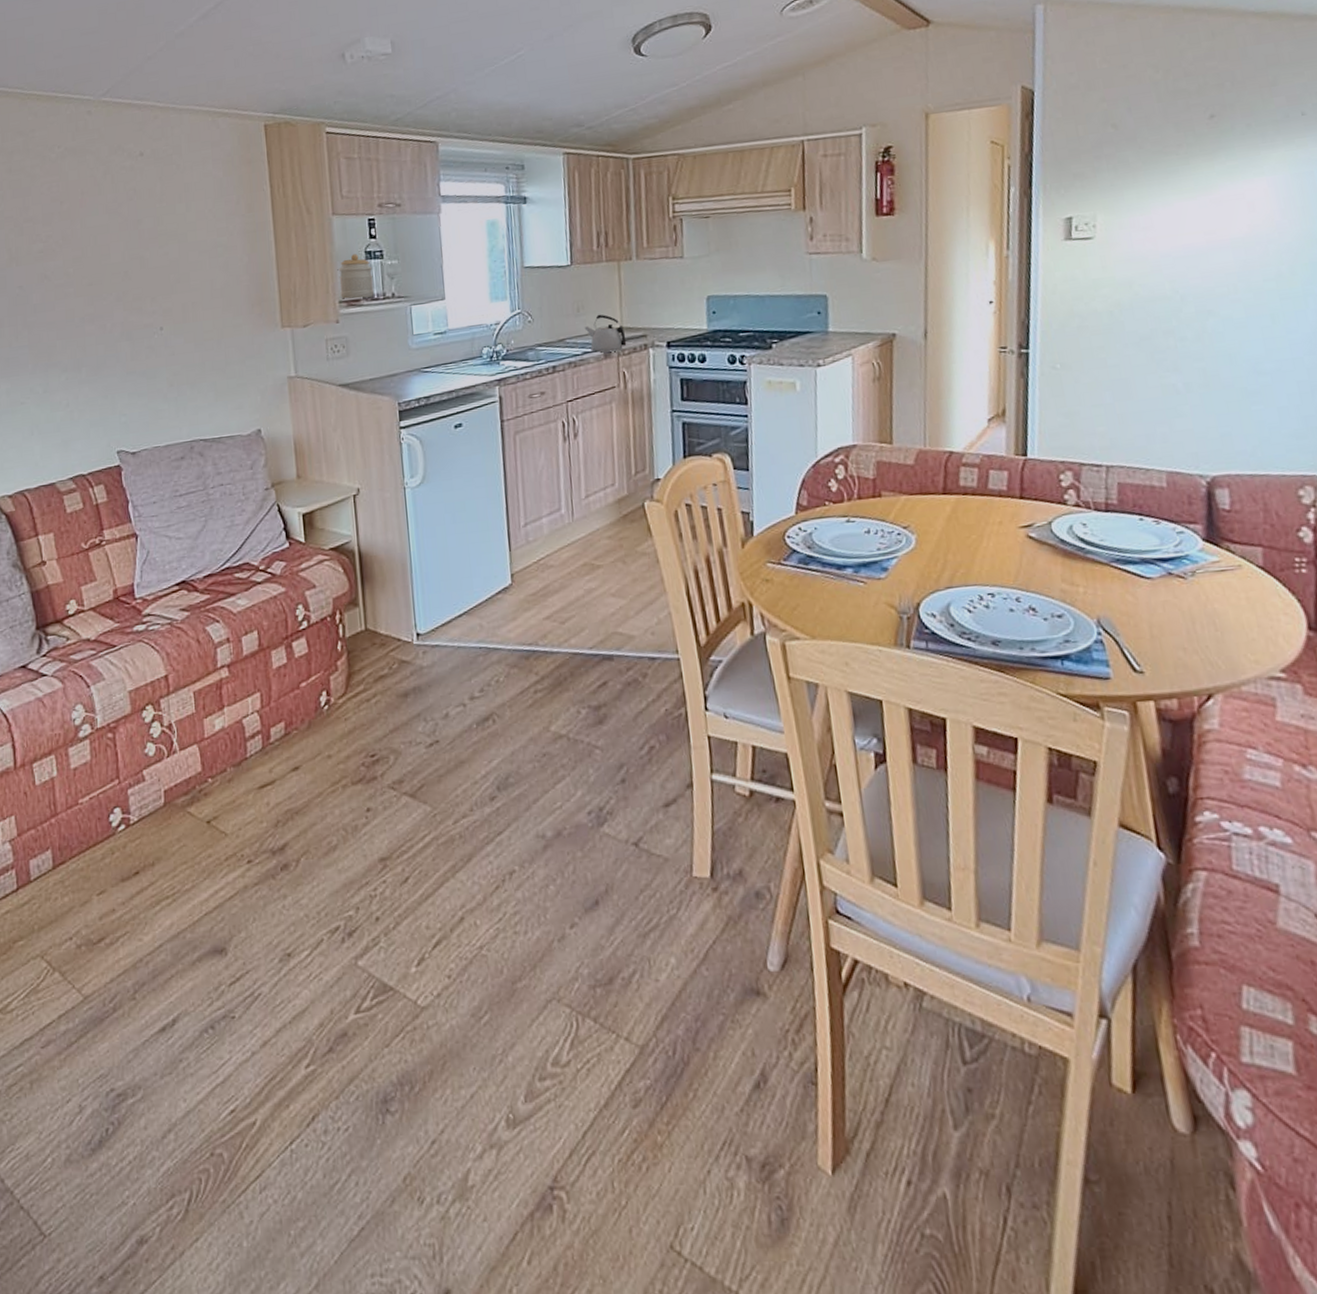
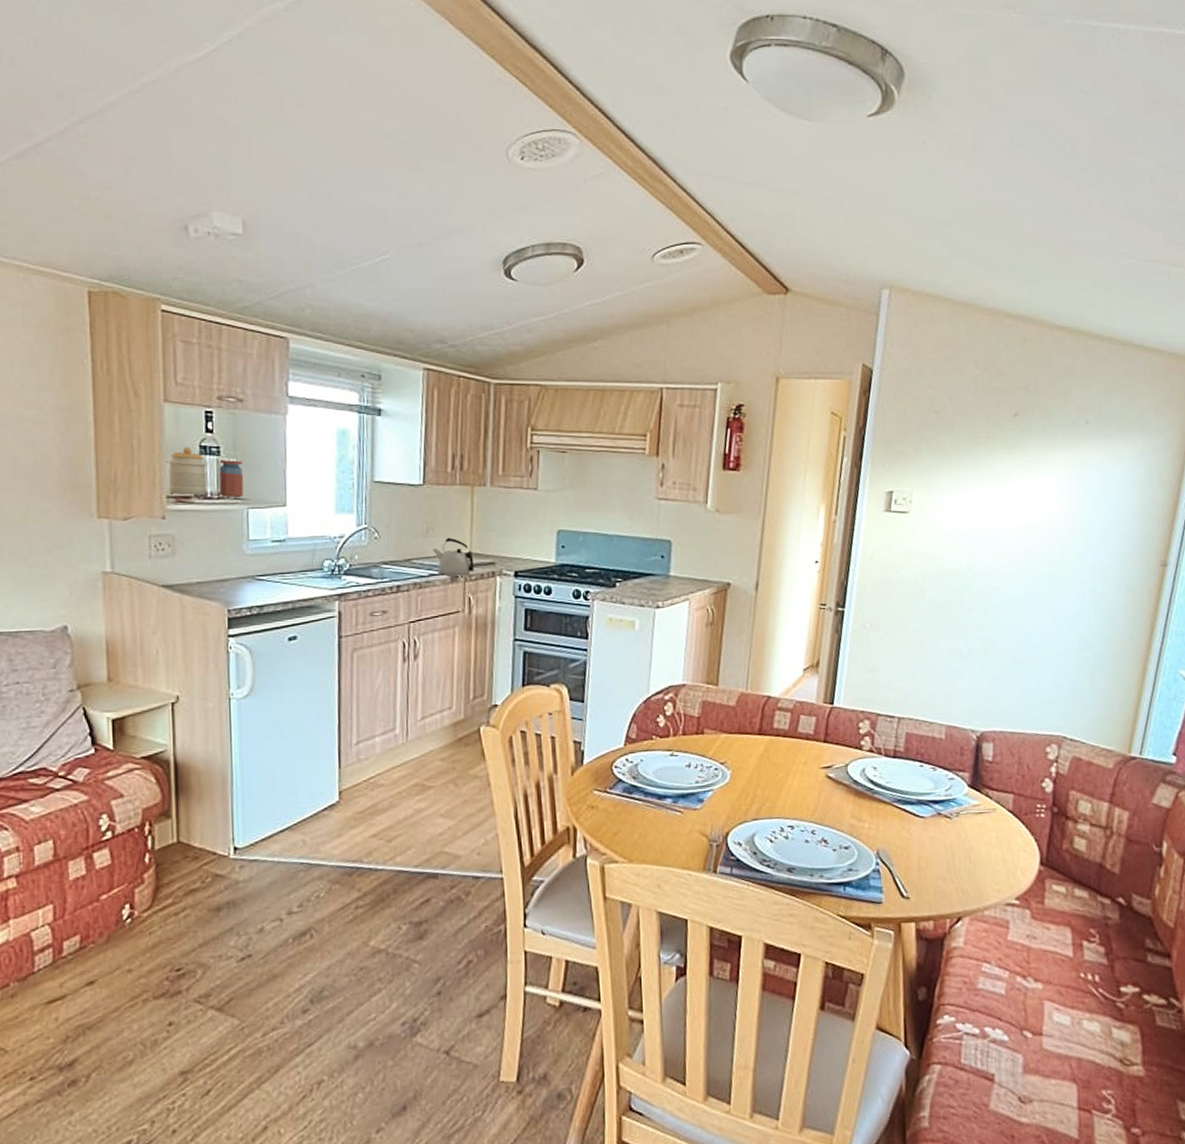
jar: none [383,261,406,297] -> present [219,460,244,498]

